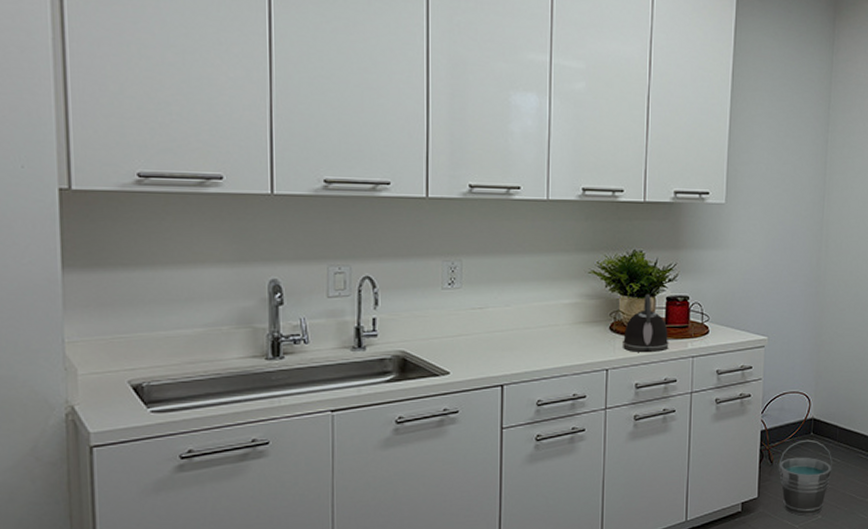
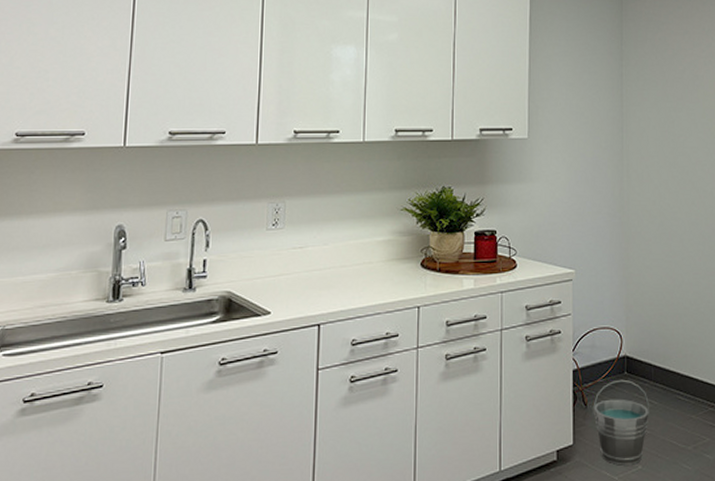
kettle: present [623,293,669,353] -> none [434,229,478,290]

